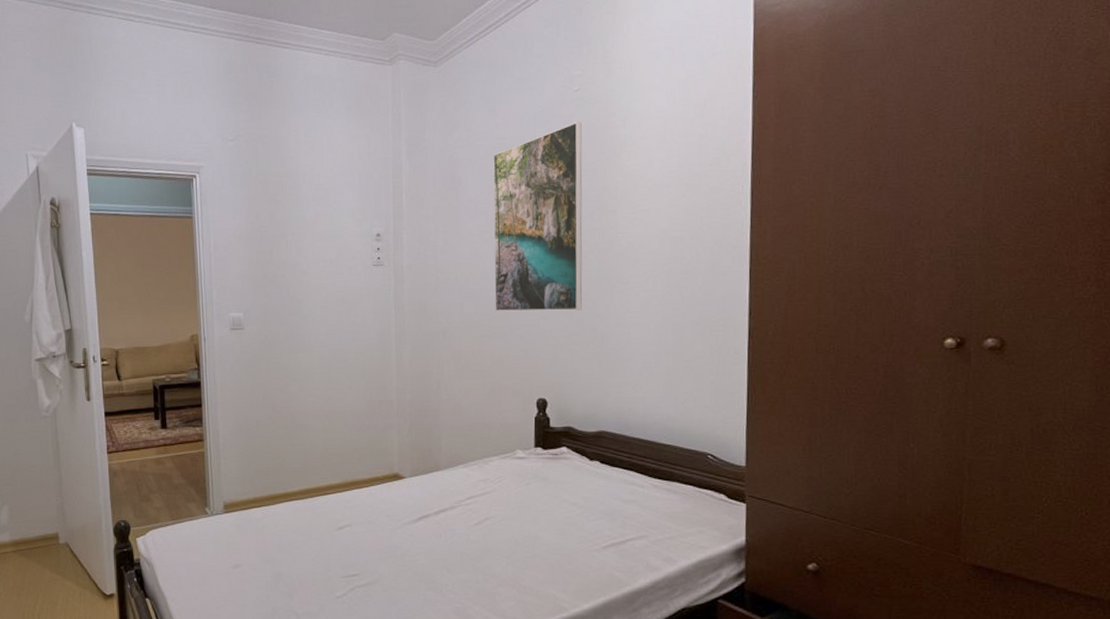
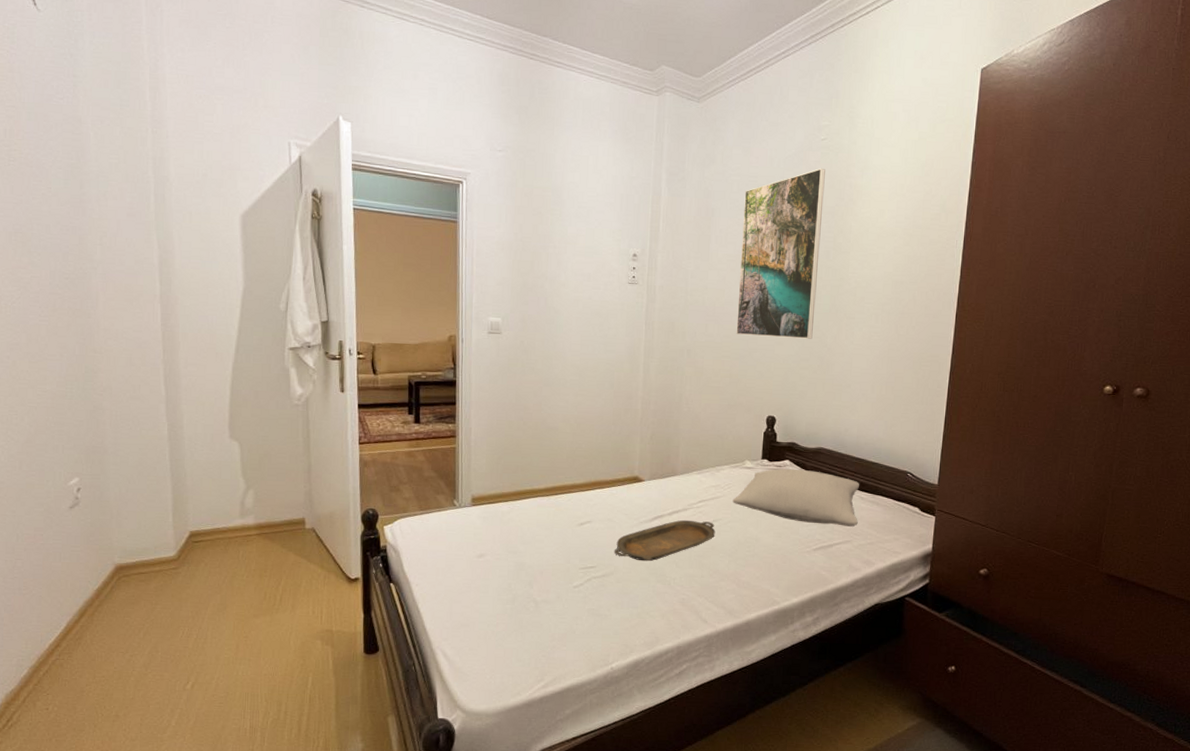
serving tray: none [377,519,489,567] -> present [614,519,716,562]
pillow: none [505,456,653,519] -> present [732,468,859,527]

